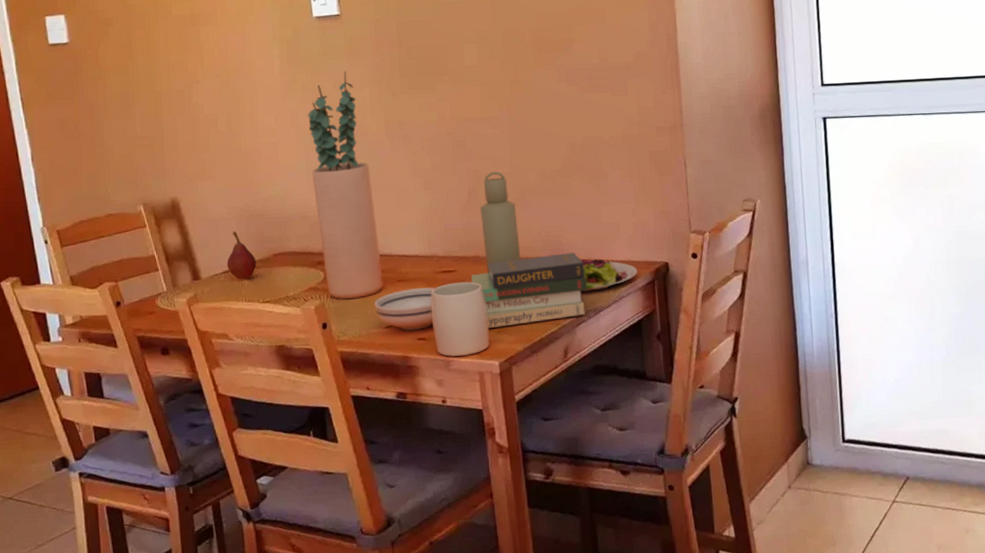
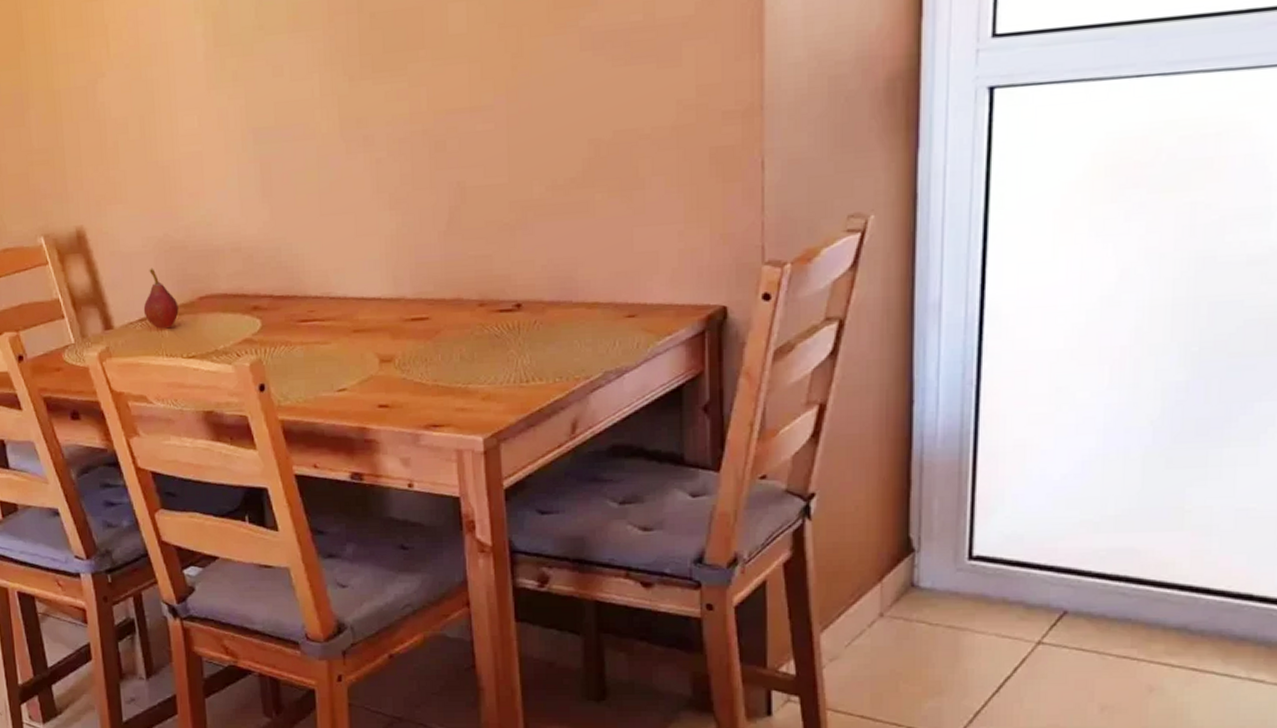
vase: present [308,71,383,299] -> none [240,50,335,354]
bowl: present [374,287,435,331] -> none [323,339,402,395]
mug: present [430,281,490,357] -> none [395,332,472,429]
books: present [471,252,587,328] -> none [450,293,607,393]
bottle: present [480,171,521,274] -> none [464,183,518,322]
salad plate: present [580,259,638,292] -> none [600,301,682,346]

